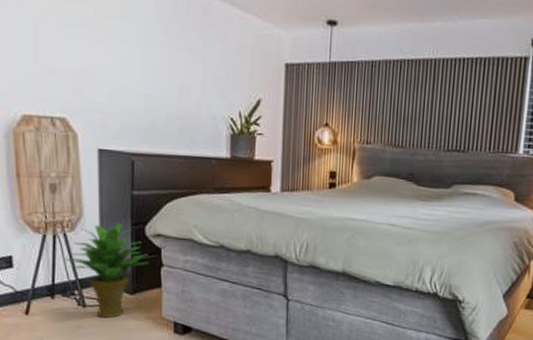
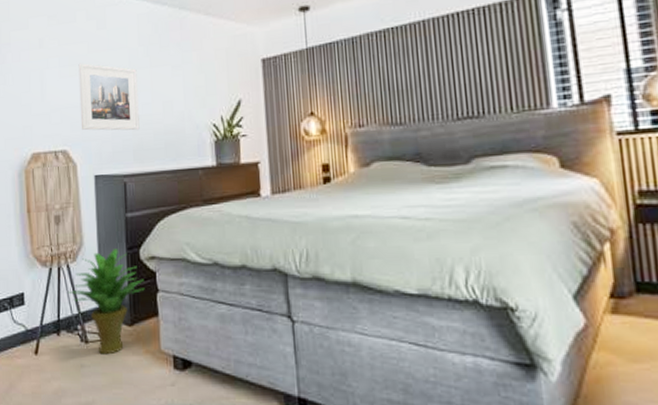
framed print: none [82,25,152,111] -> present [78,62,140,131]

